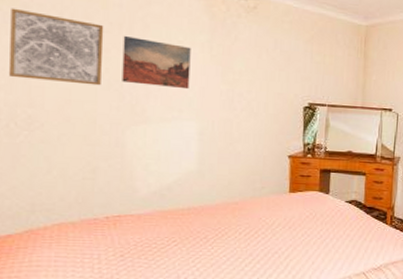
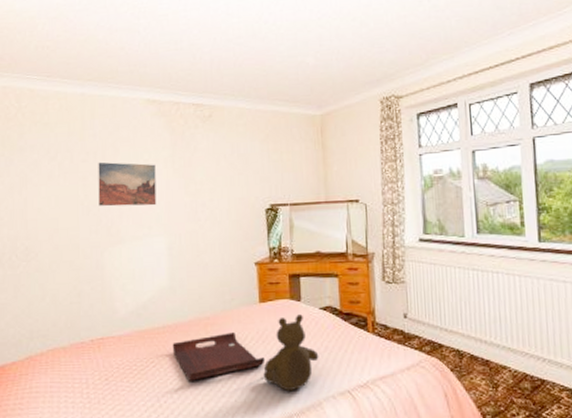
wall art: present [10,8,104,86] -> none [11,152,83,214]
serving tray: none [197,218,290,260] -> present [172,332,266,381]
teddy bear: none [287,206,341,272] -> present [263,314,319,392]

